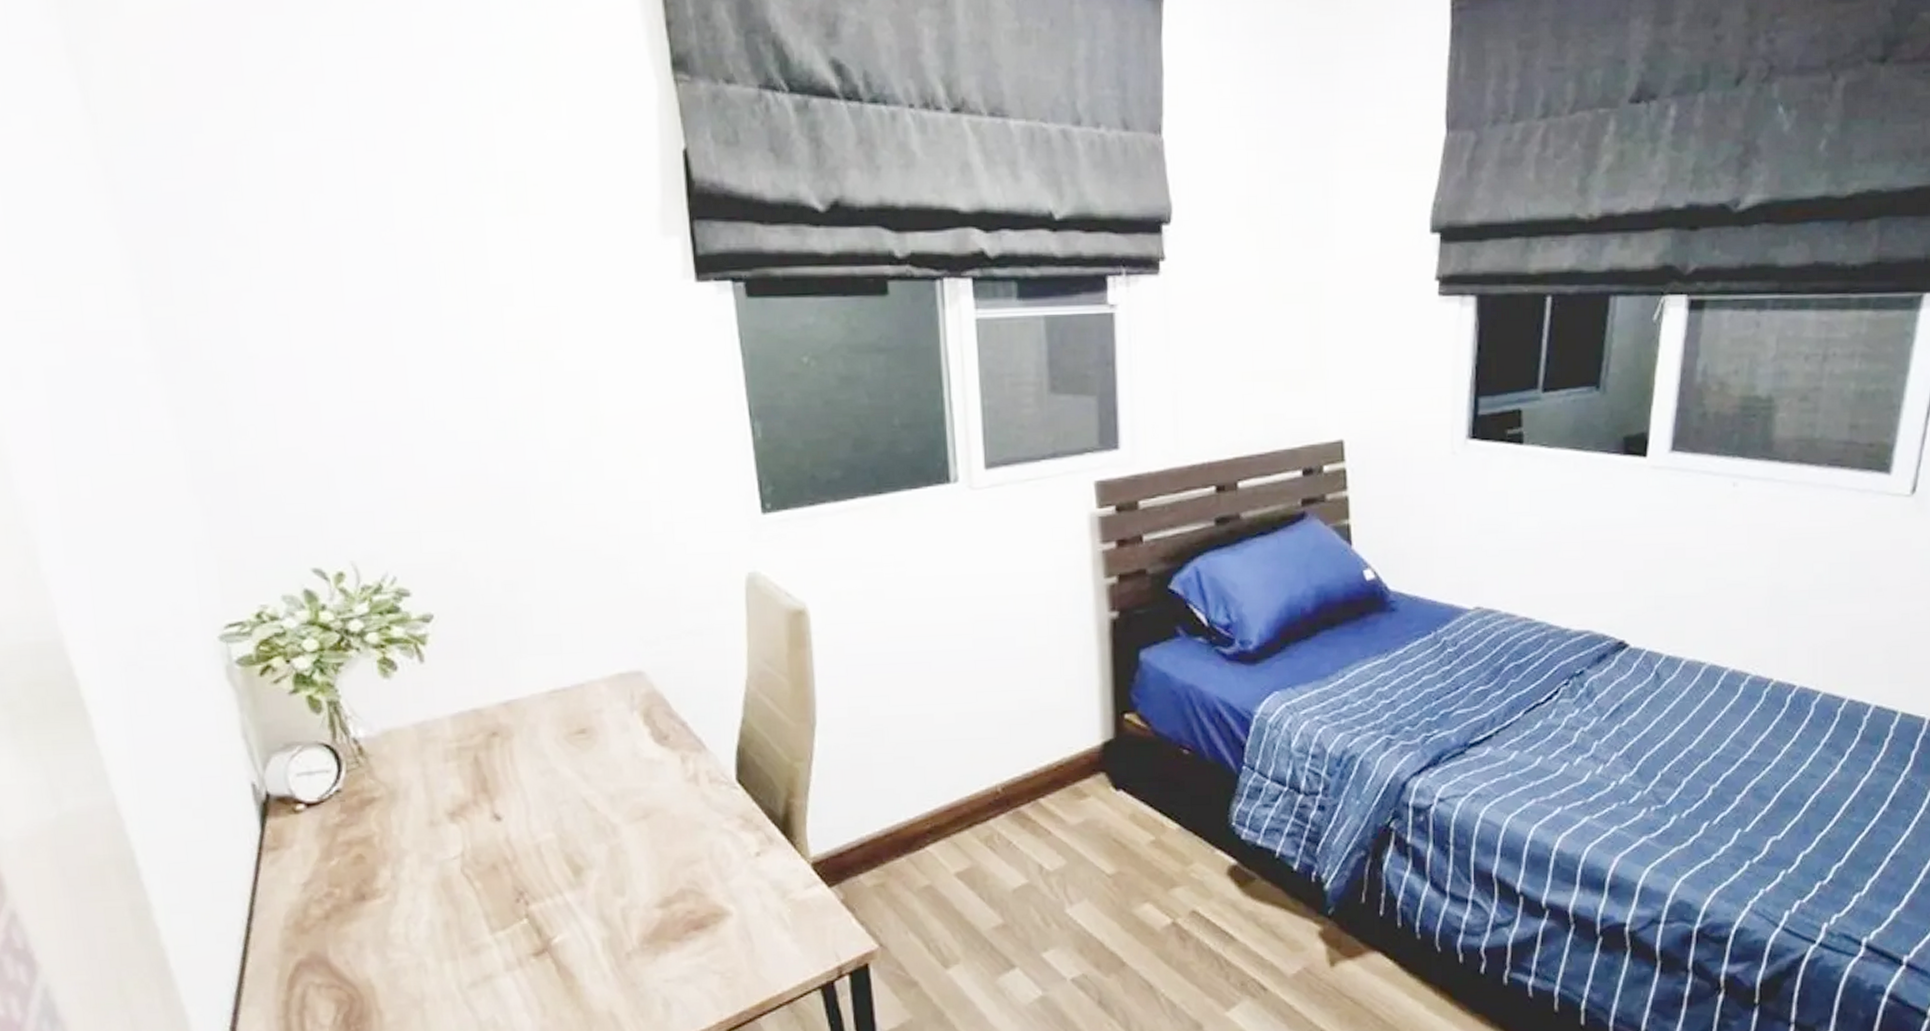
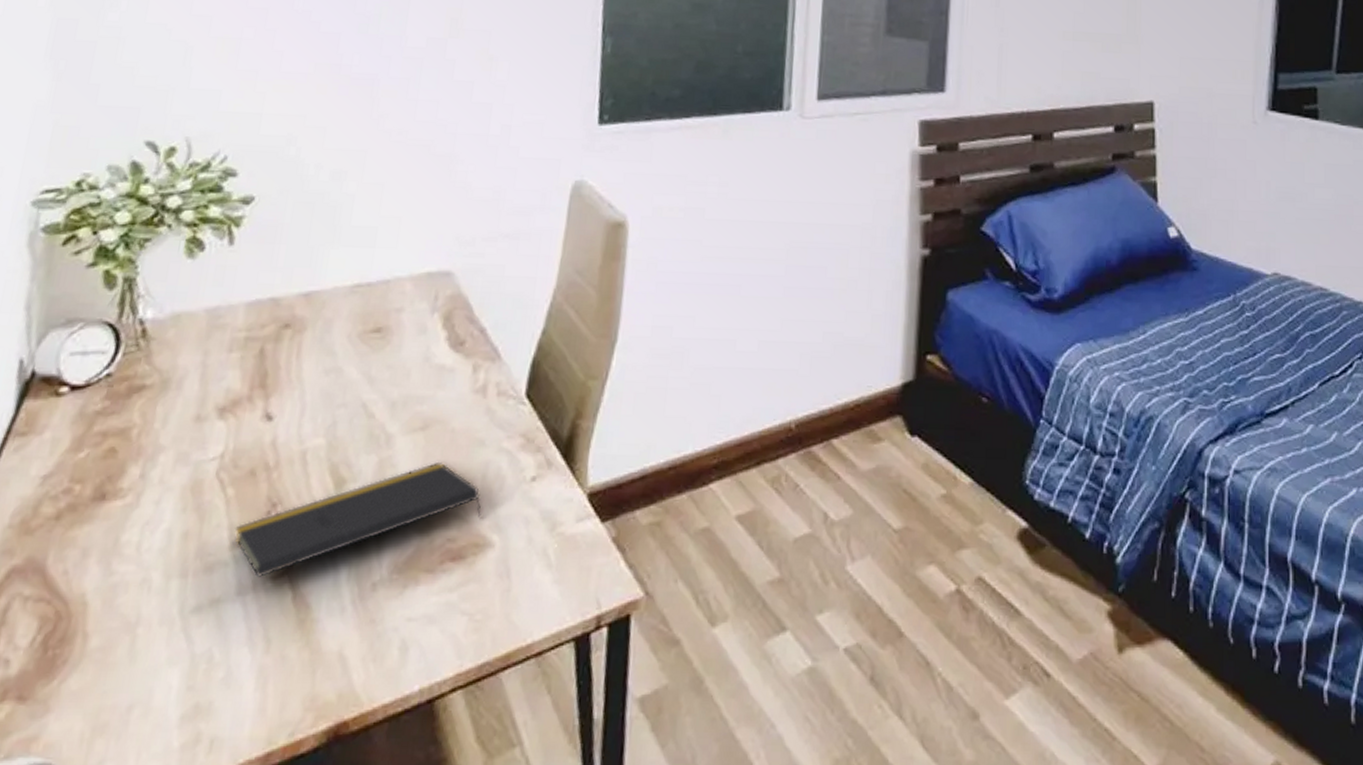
notepad: none [490,845,716,955] -> present [234,461,482,577]

